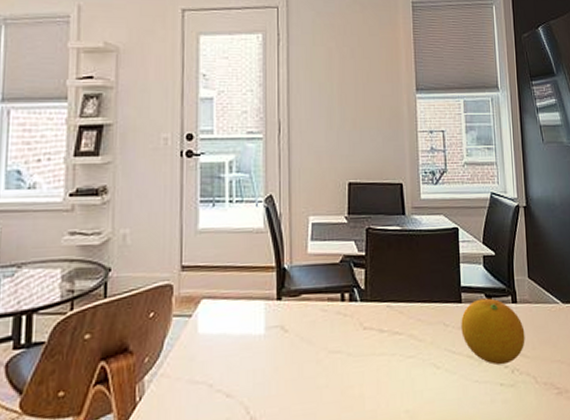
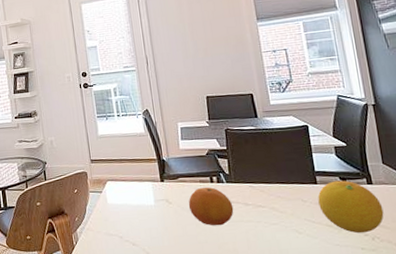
fruit: none [309,307,365,363] -> present [188,187,234,226]

